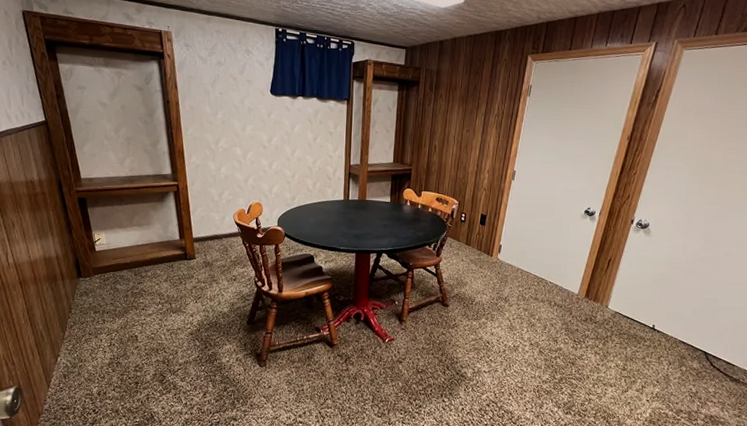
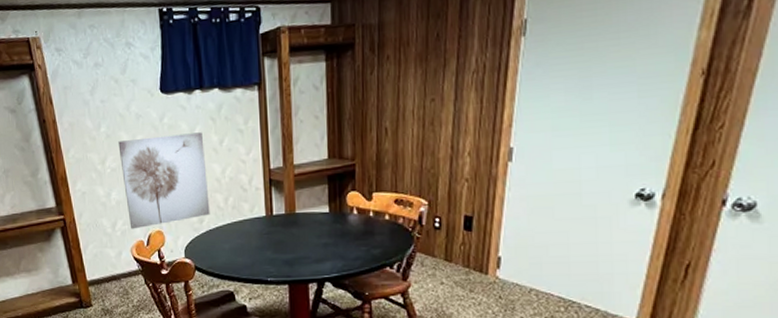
wall art: none [231,127,302,200] -> present [118,132,210,230]

